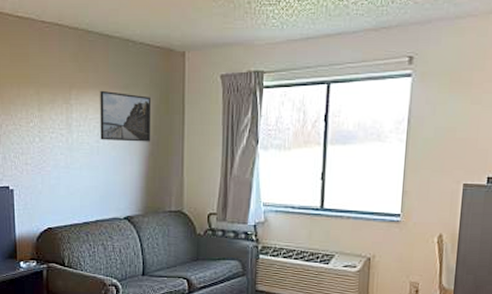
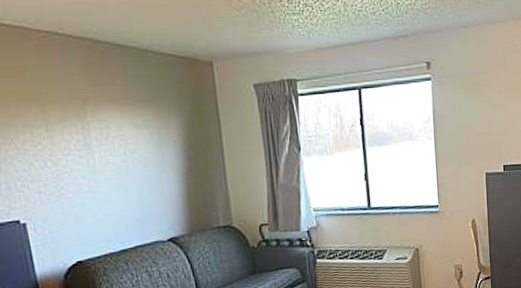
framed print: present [100,90,151,142] -> none [121,105,188,159]

